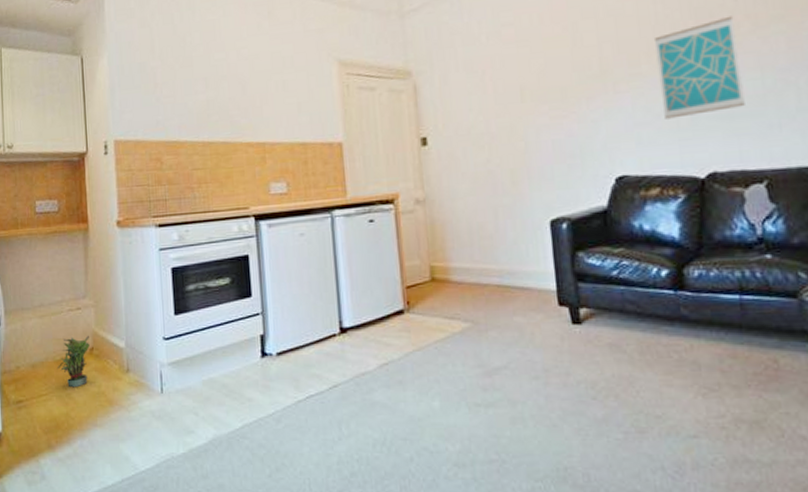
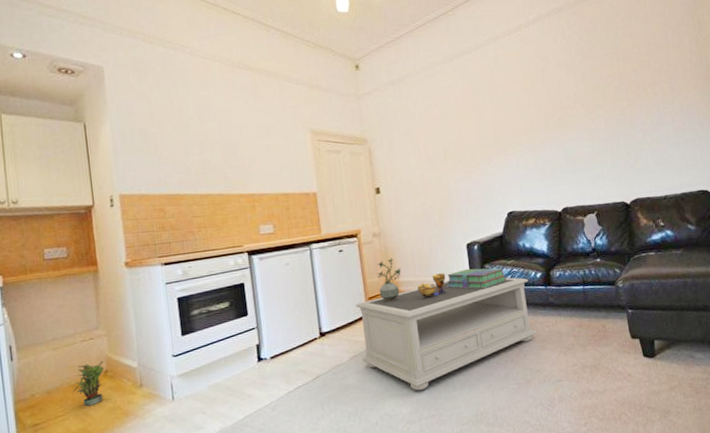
coffee table: none [388,271,658,423] -> present [355,277,537,391]
potted plant: none [419,233,453,294] -> present [377,257,401,302]
decorative bowl: none [475,260,517,293] -> present [417,273,446,299]
stack of books: none [518,256,611,288] -> present [446,268,506,289]
wall art: present [653,16,745,119] -> none [528,105,583,173]

